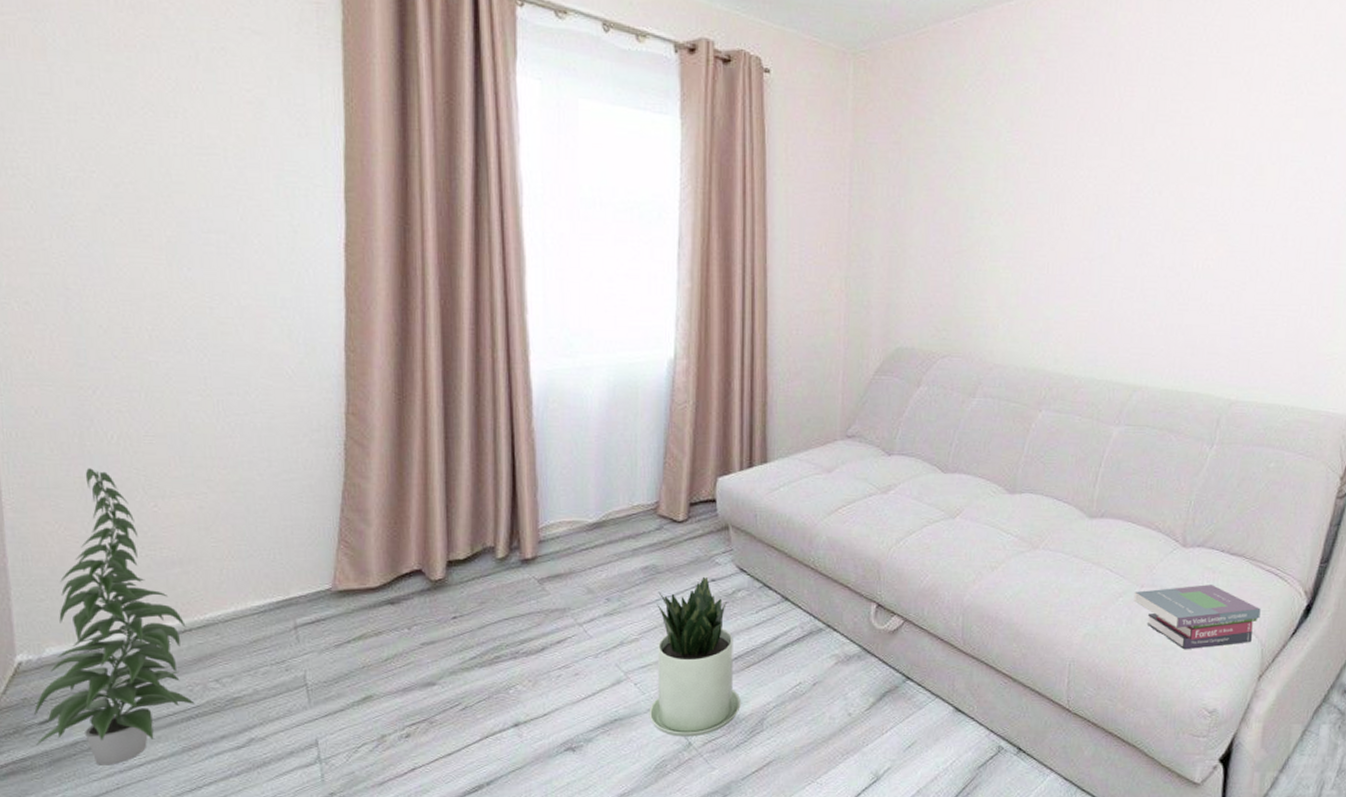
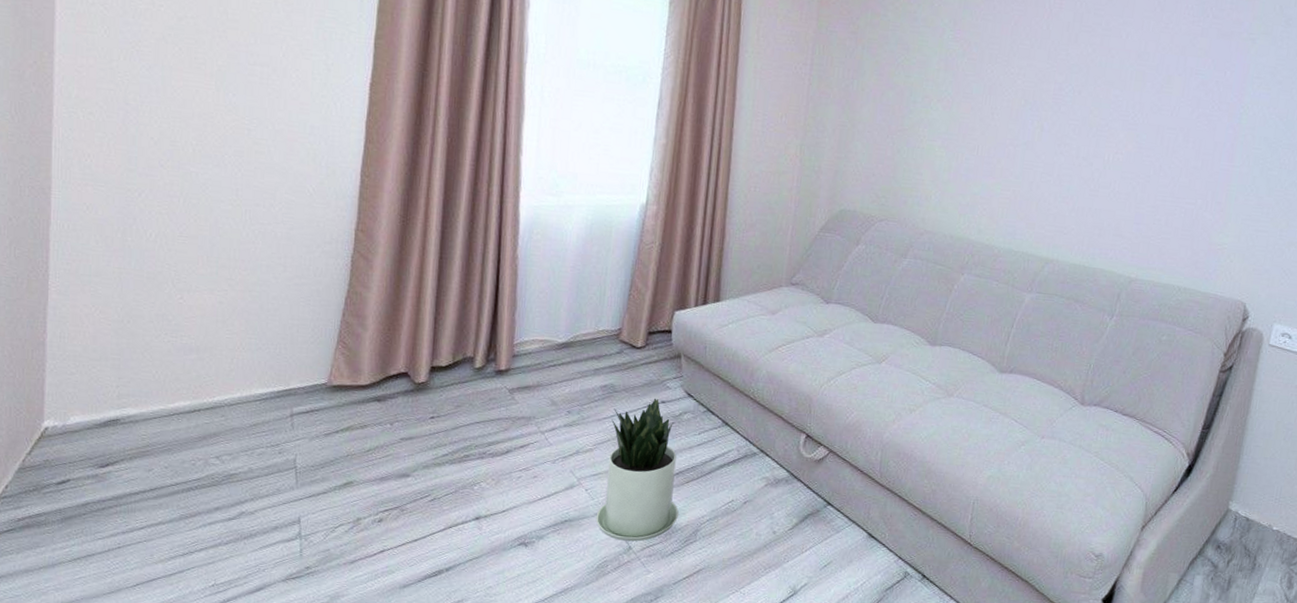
plant: present [34,468,195,765] -> none [52,261,196,526]
books: present [1134,584,1261,650] -> none [1034,440,1147,498]

